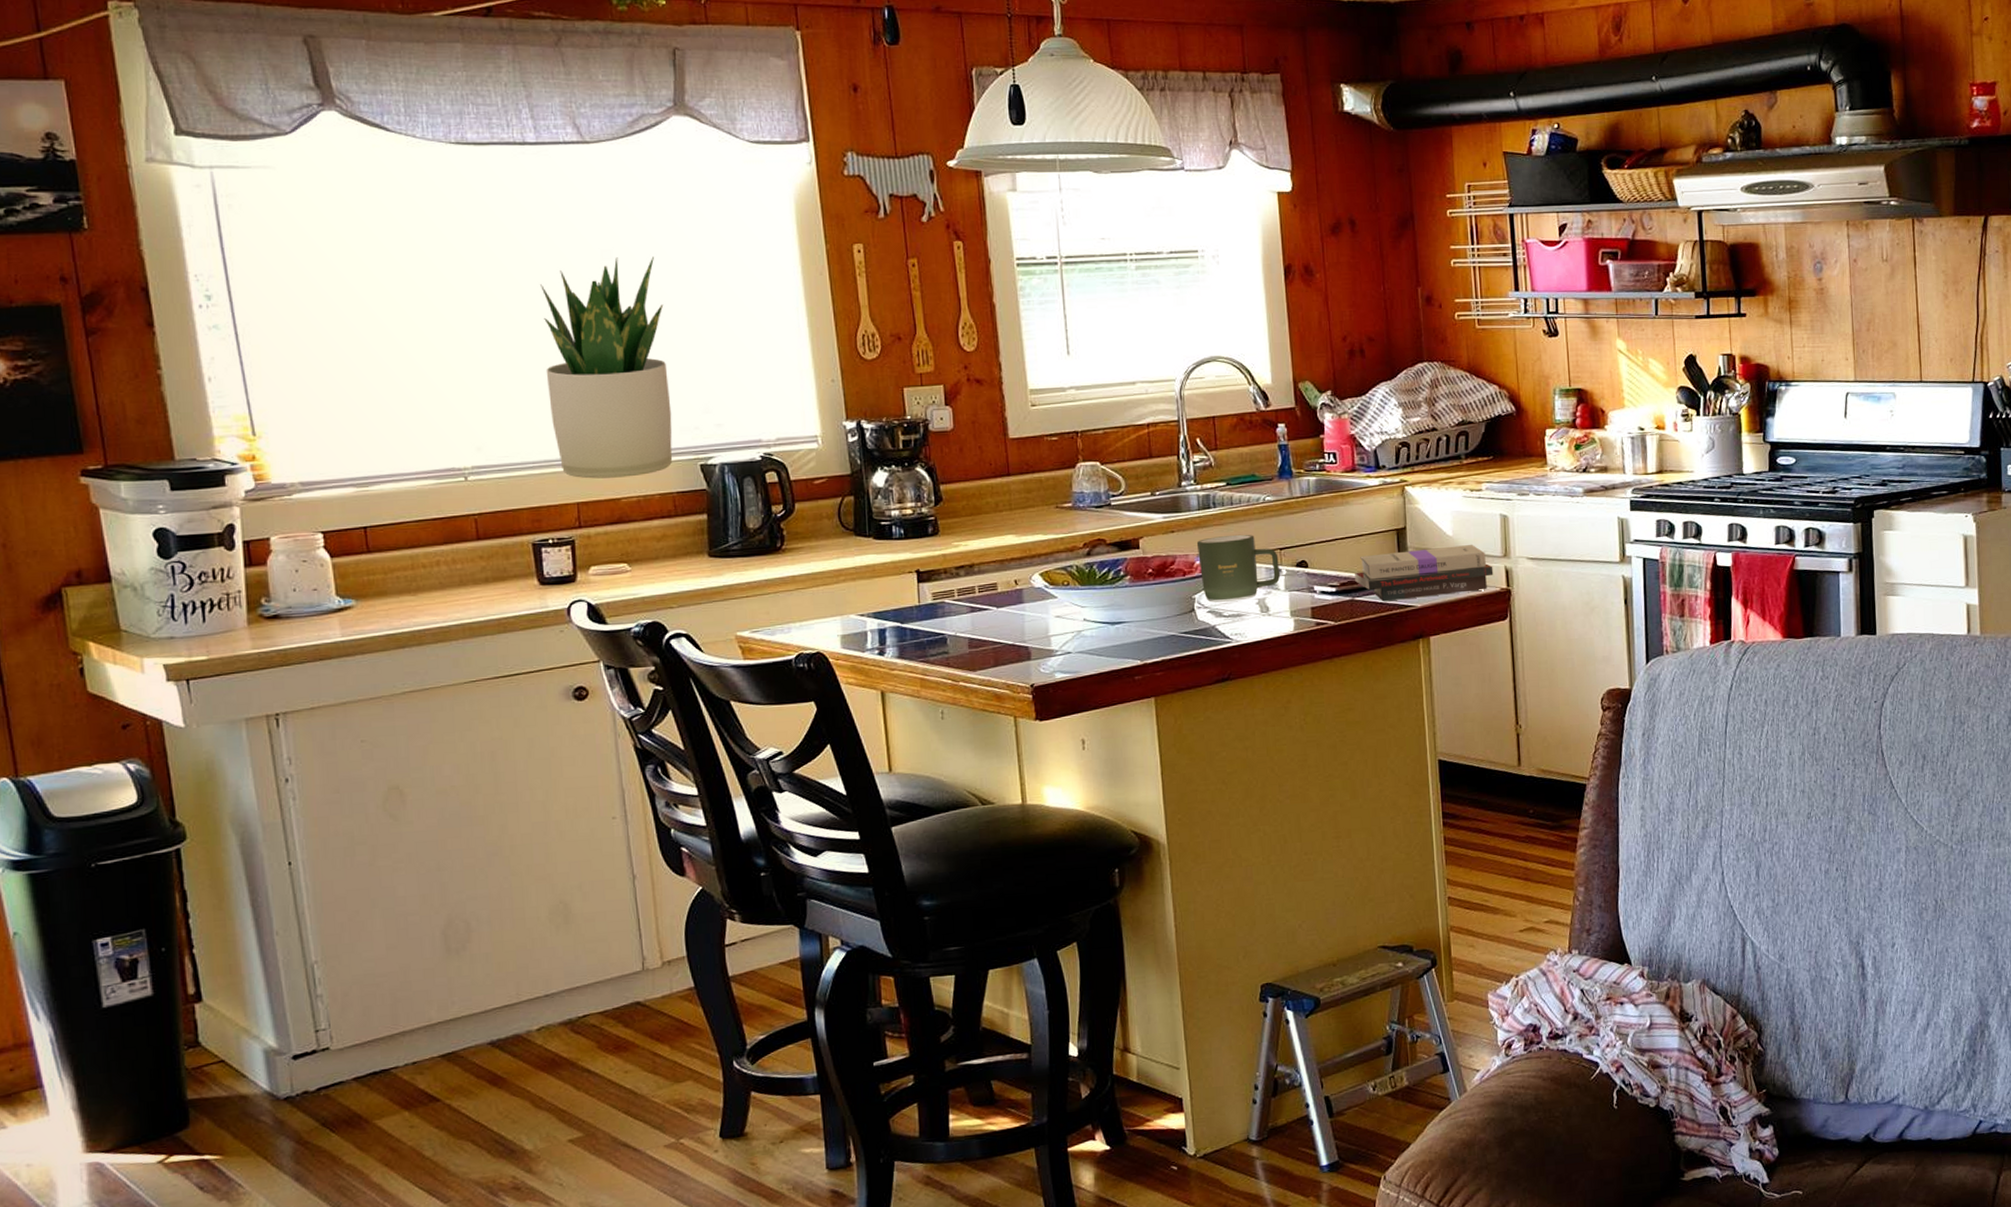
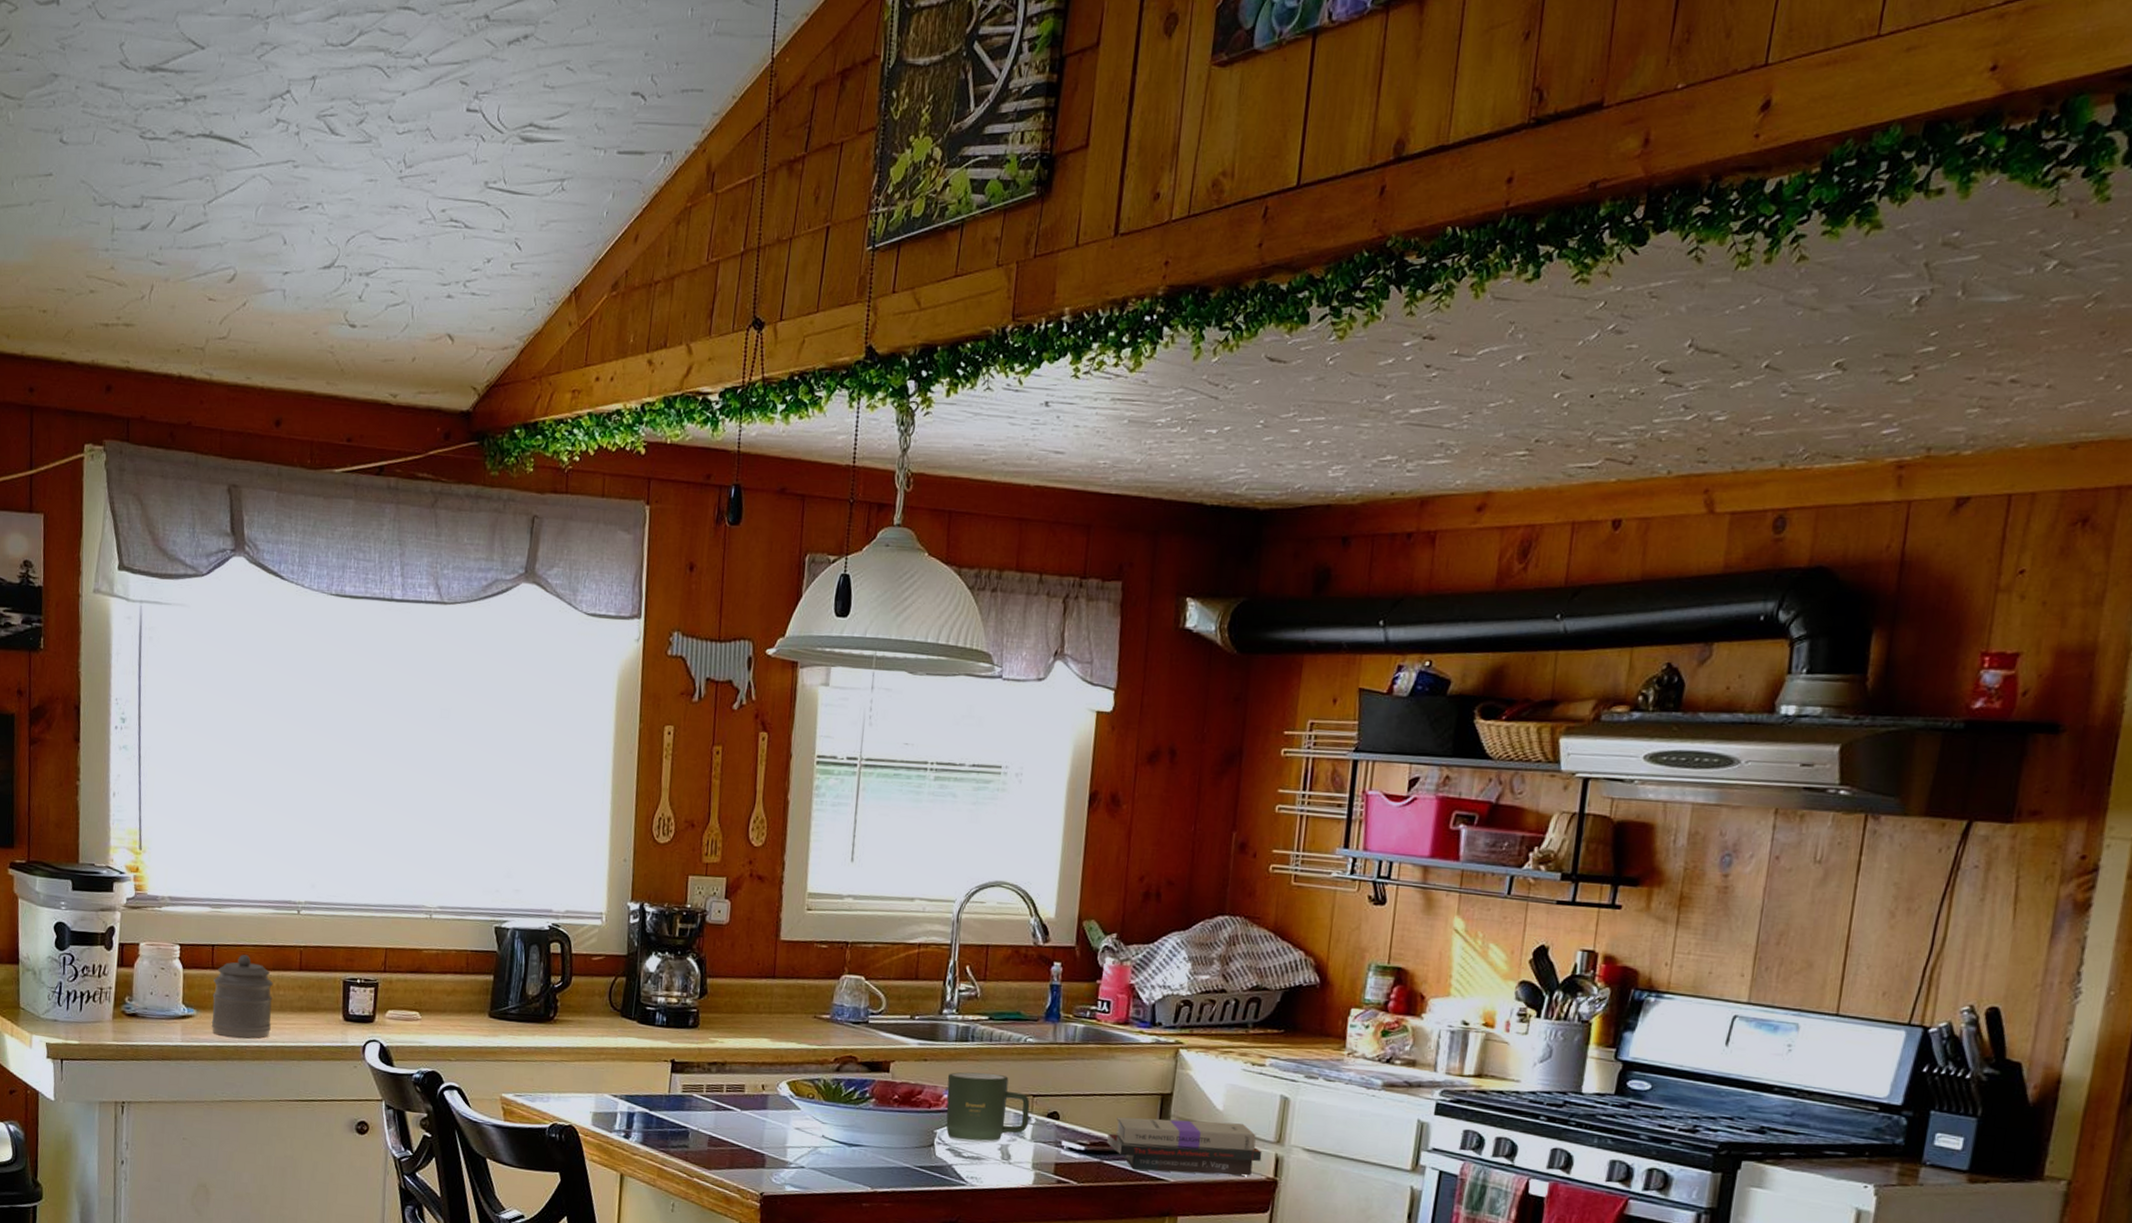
jar: none [372,532,452,624] -> present [211,955,274,1039]
planter: present [540,256,673,479] -> none [376,717,487,930]

